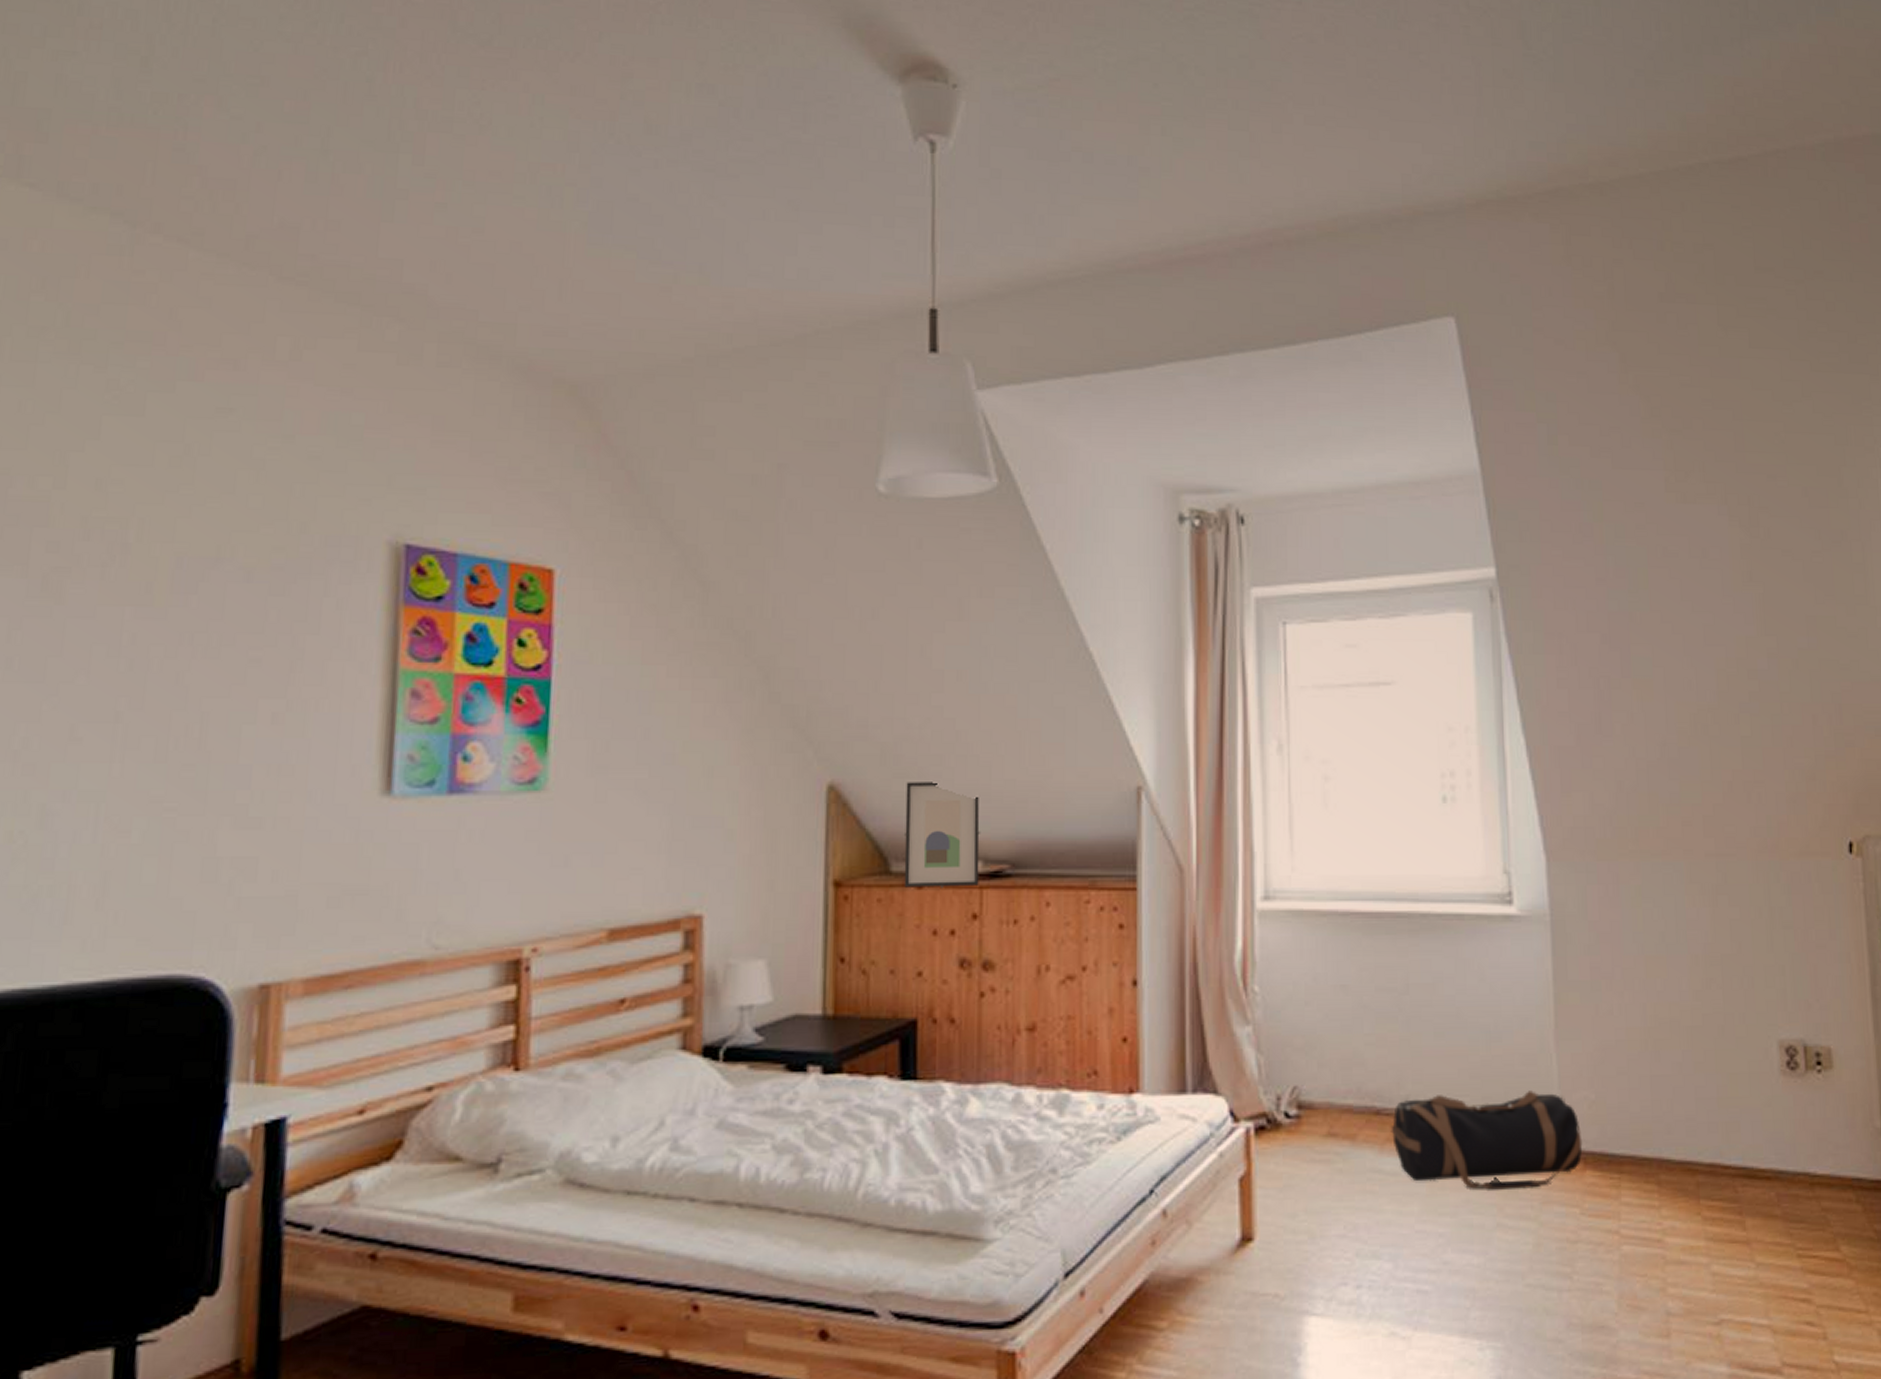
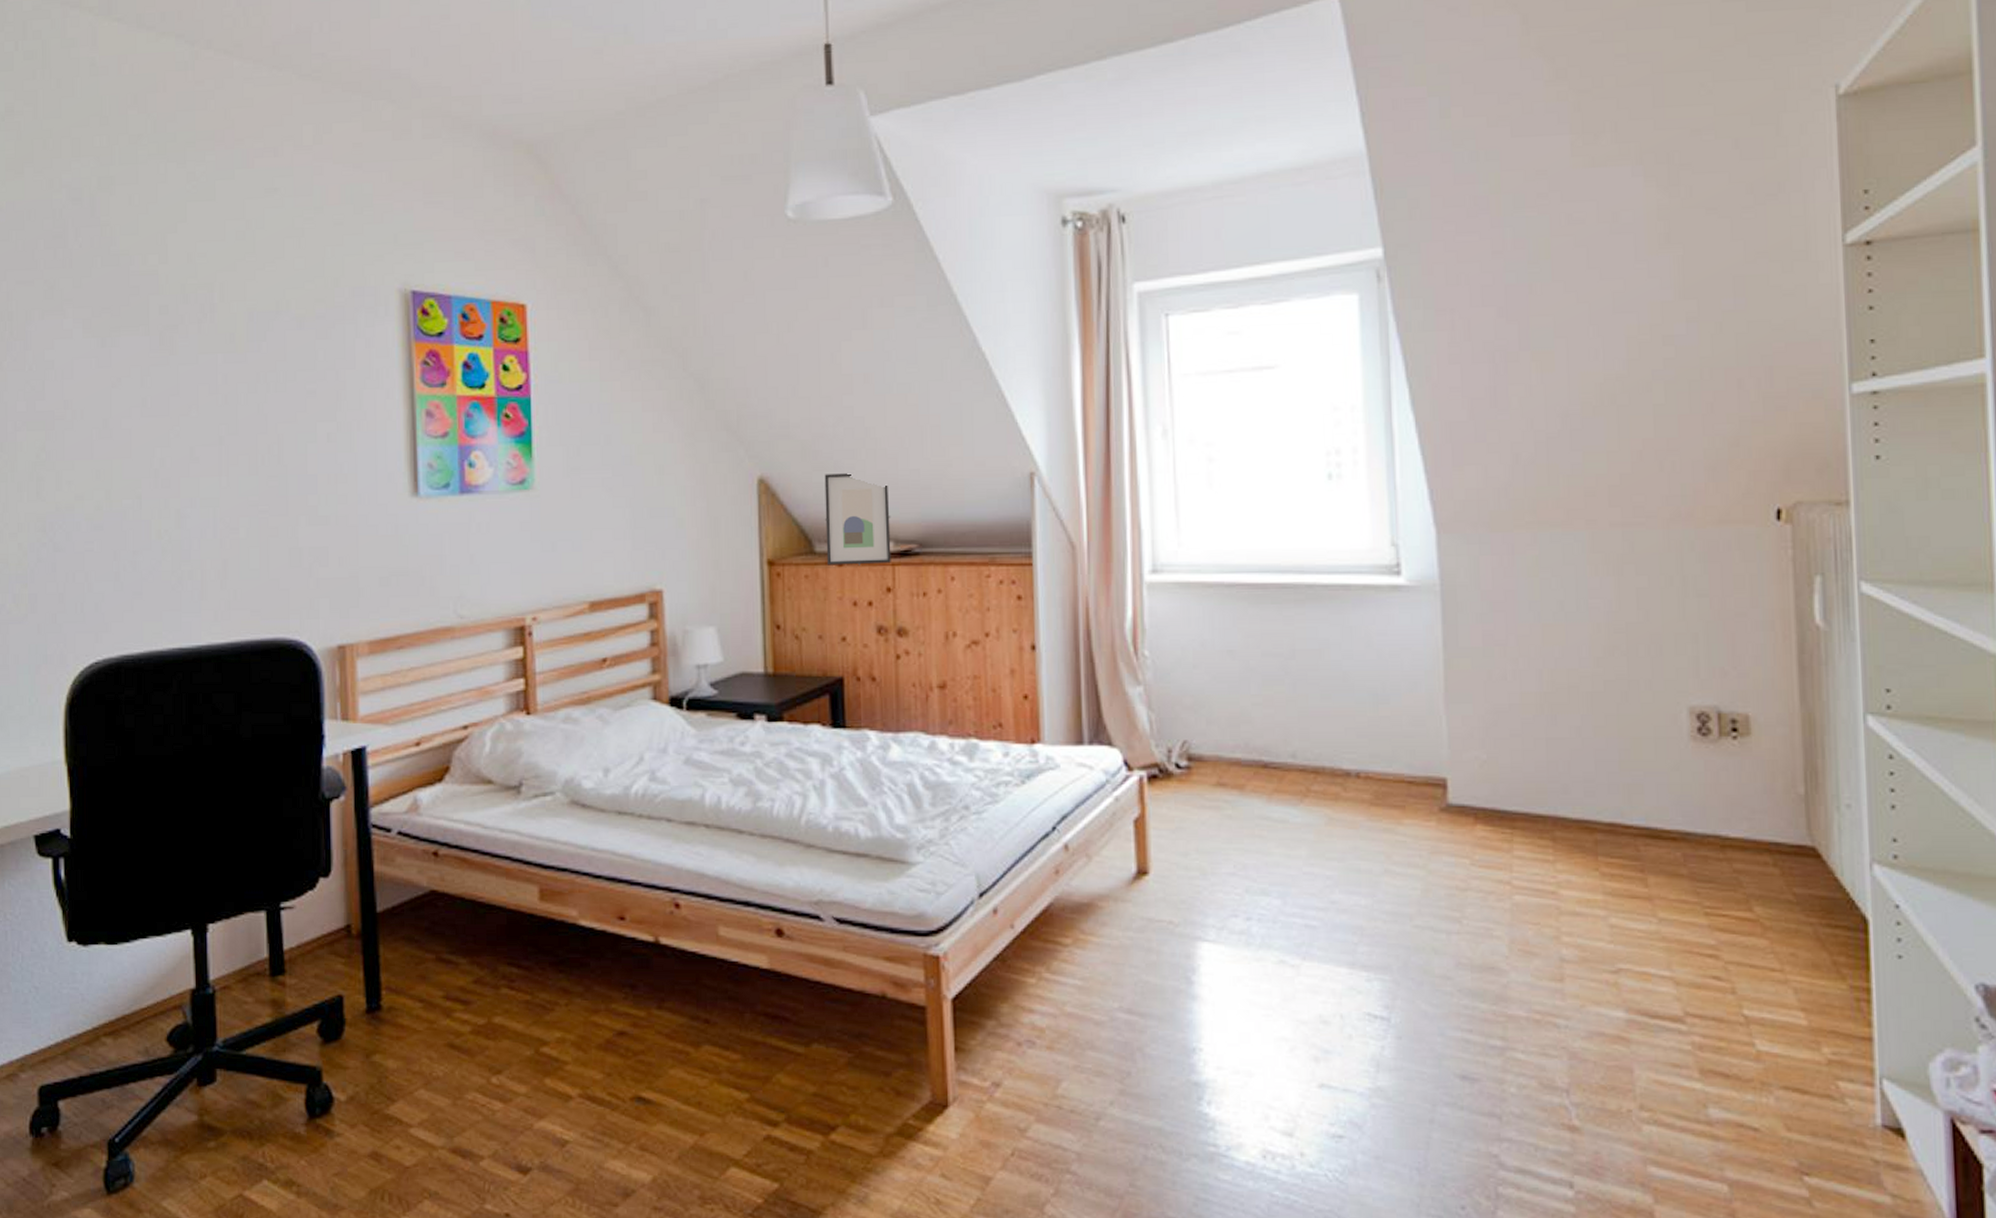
duffel bag: present [1391,1090,1583,1189] -> none [1278,750,1473,839]

